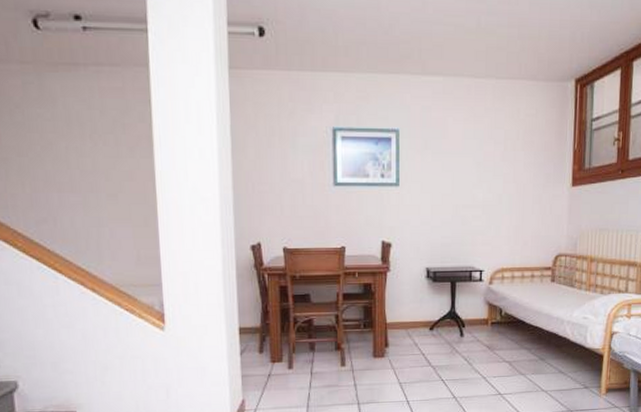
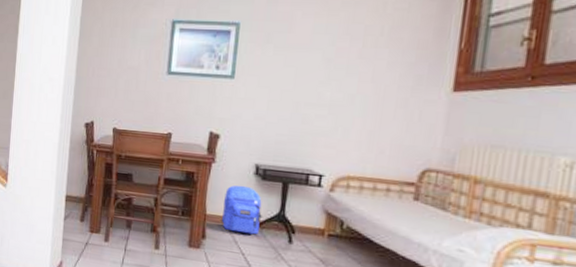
backpack: none [401,290,437,335] -> present [221,185,263,235]

